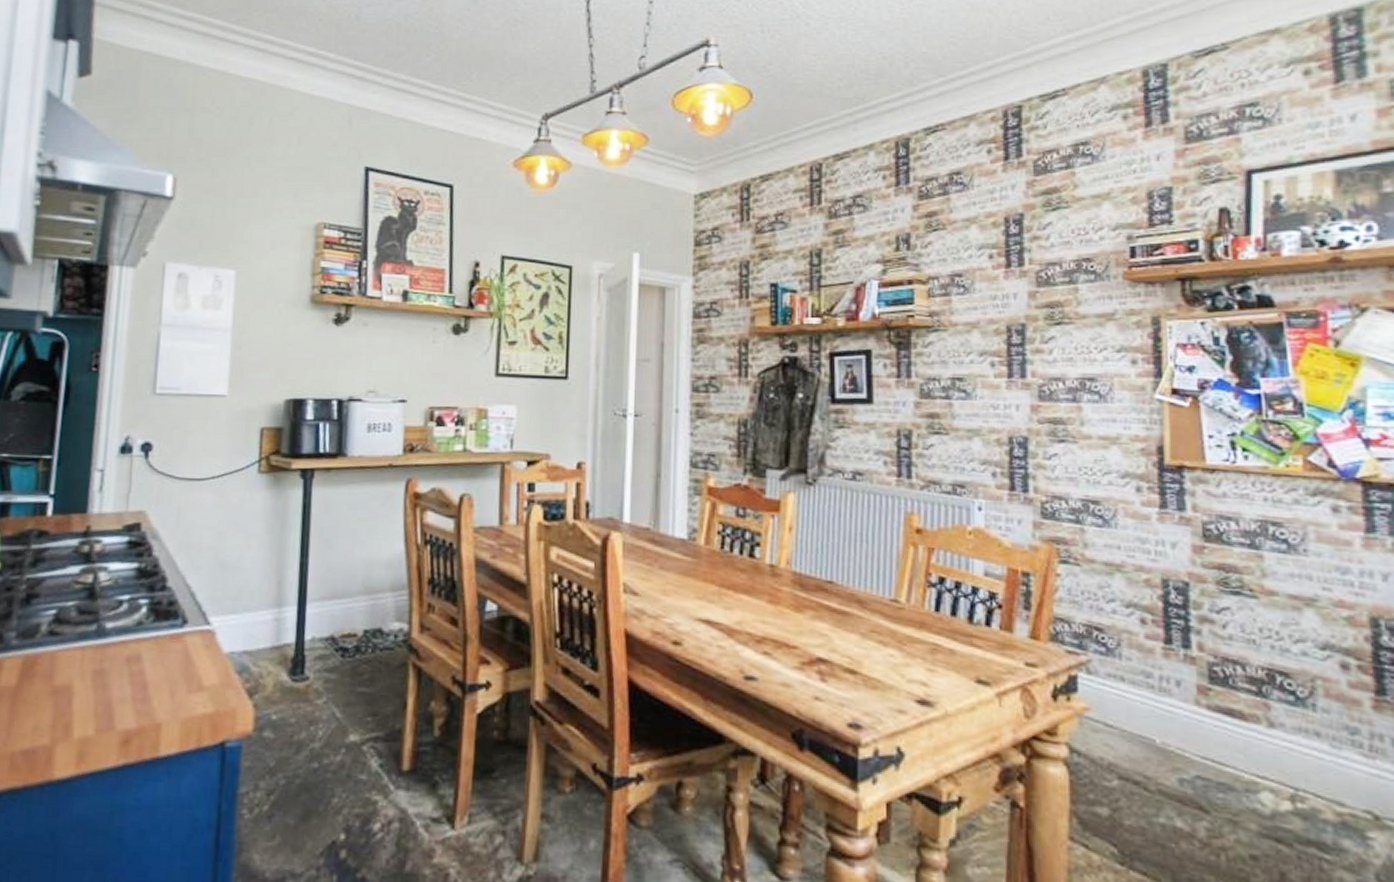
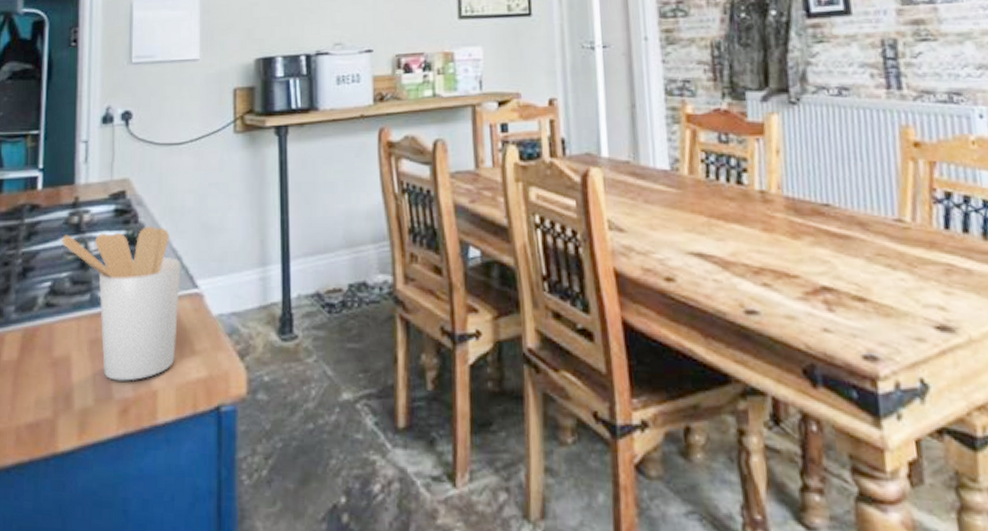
utensil holder: none [70,560,194,714] -> present [62,226,181,381]

